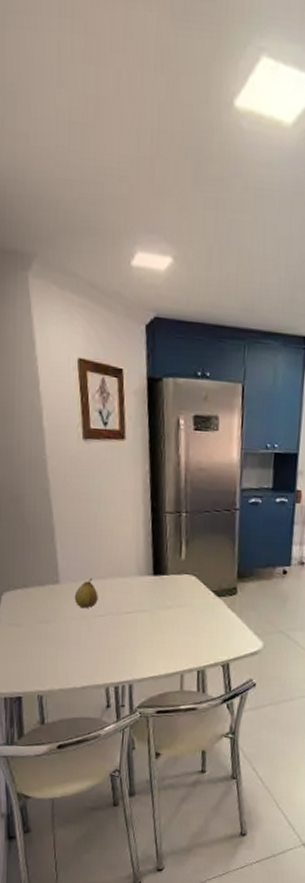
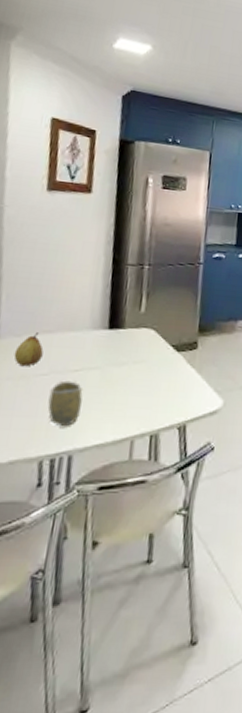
cup: none [107,621,136,660] -> present [47,380,83,426]

